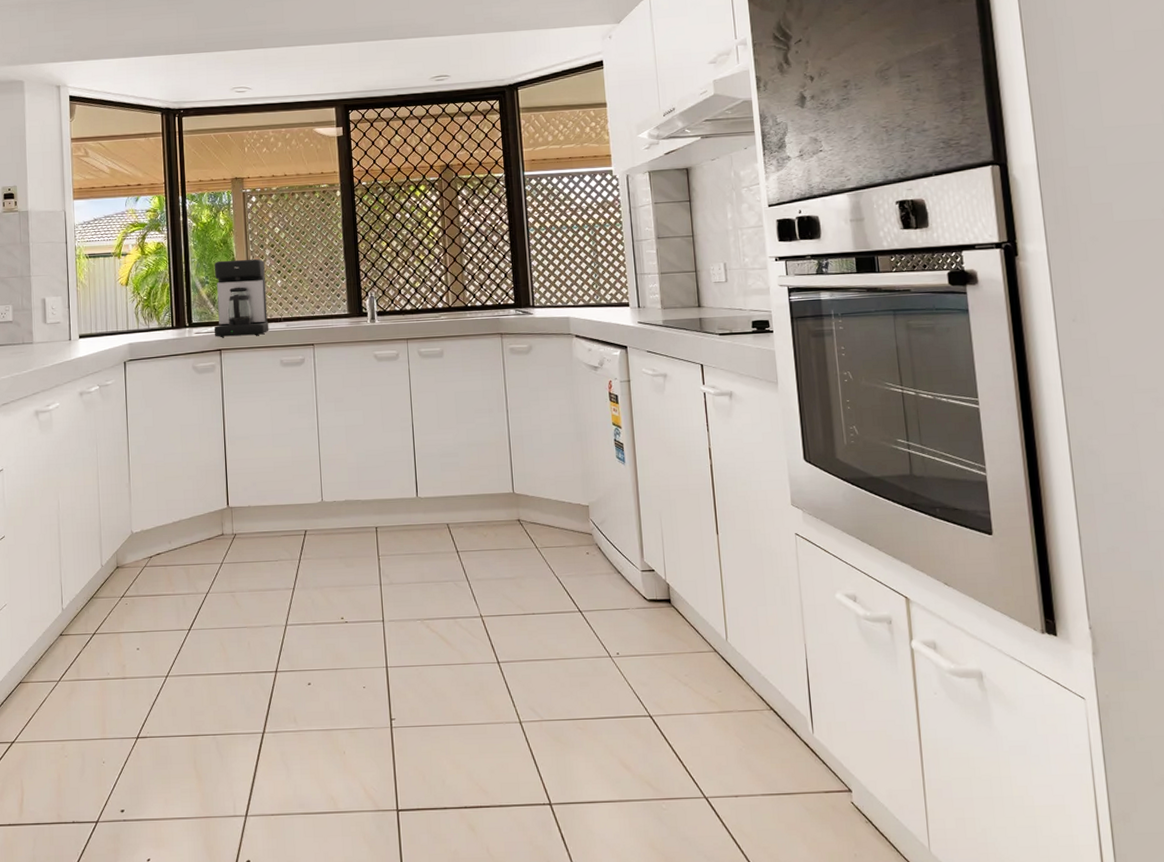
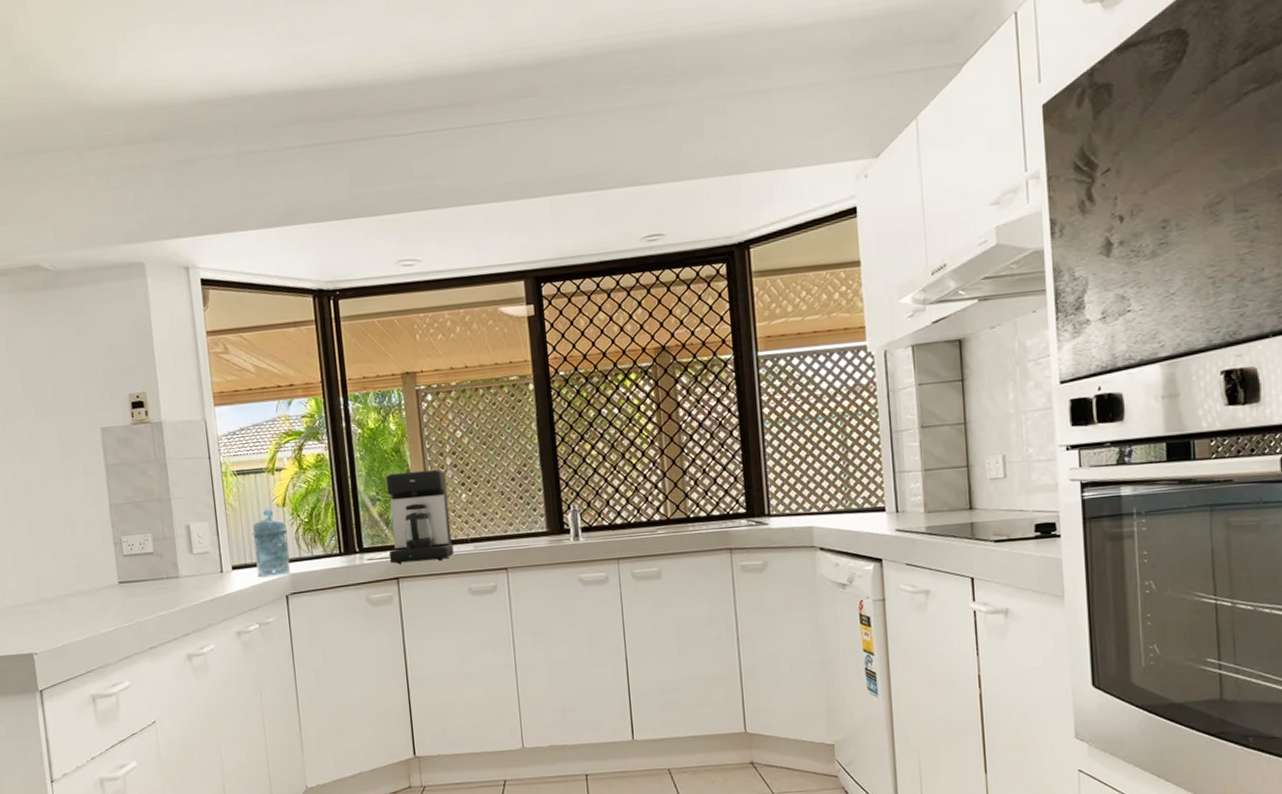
canister: none [98,286,130,346] -> present [251,508,291,578]

